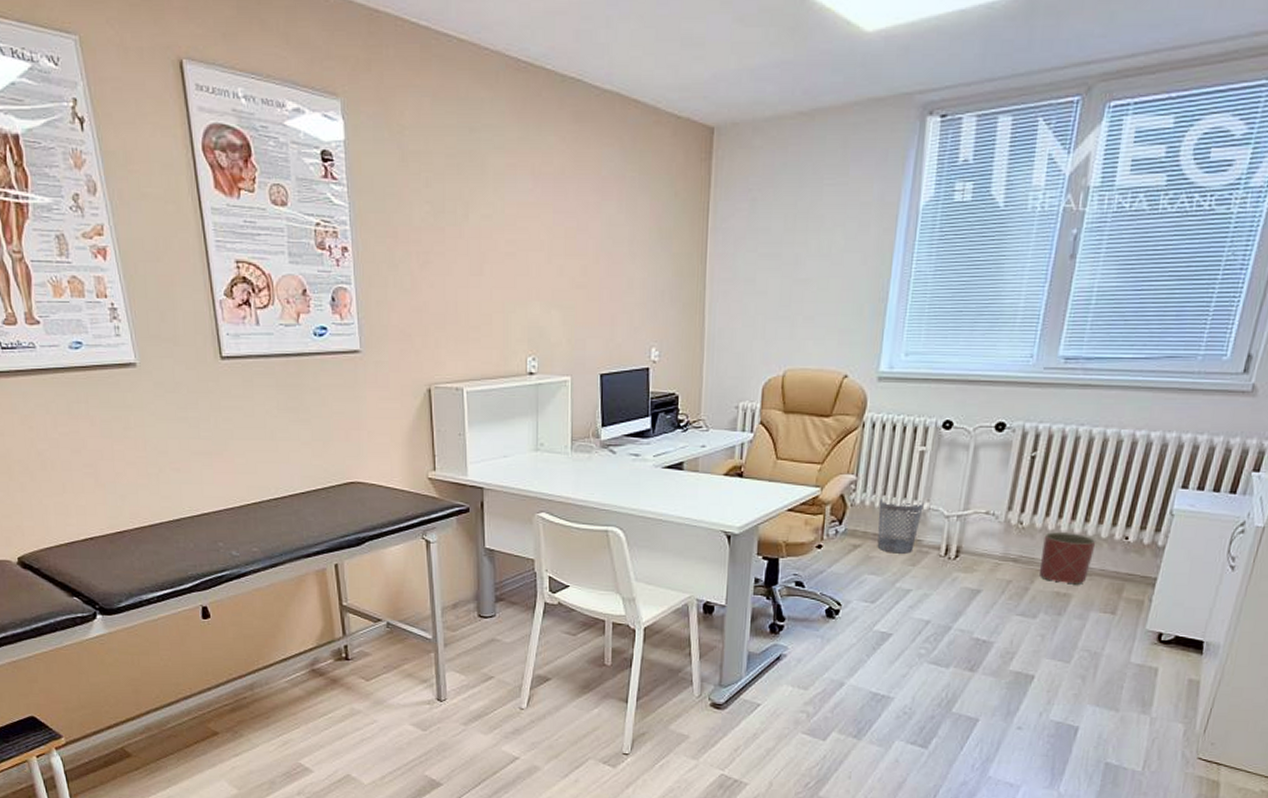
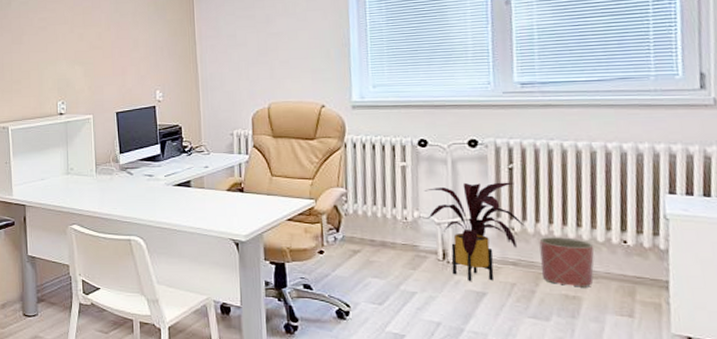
wastebasket: present [877,497,924,554] -> none [371,207,414,258]
house plant: none [936,471,1034,578] -> present [424,182,525,281]

